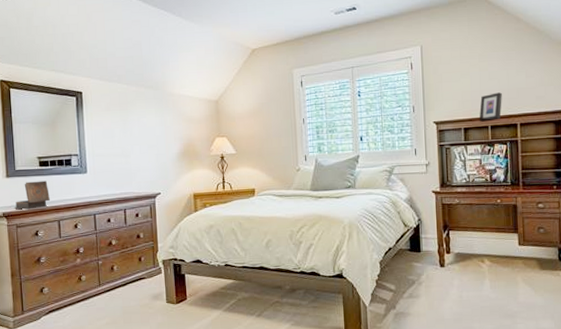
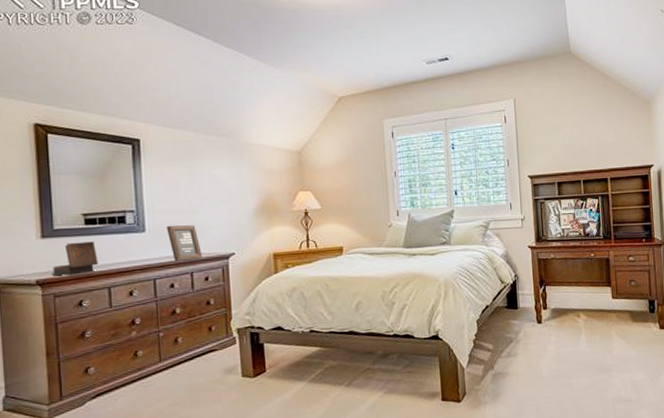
picture frame: none [104,167,134,199] -> present [166,225,203,262]
picture frame: present [479,92,502,122] -> none [571,147,593,176]

